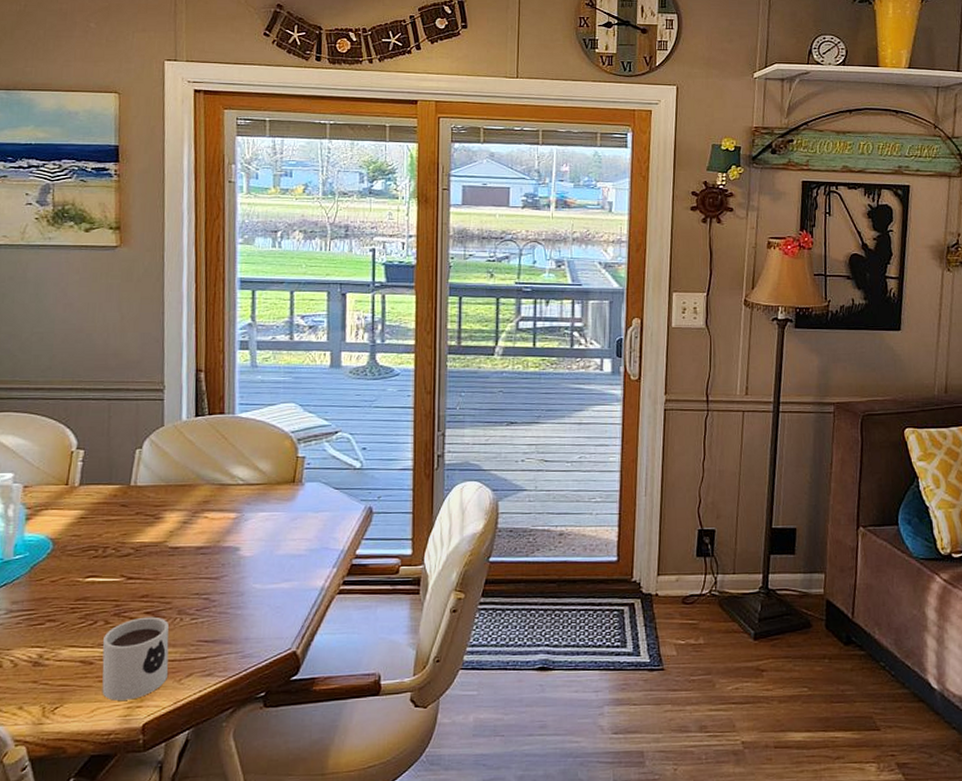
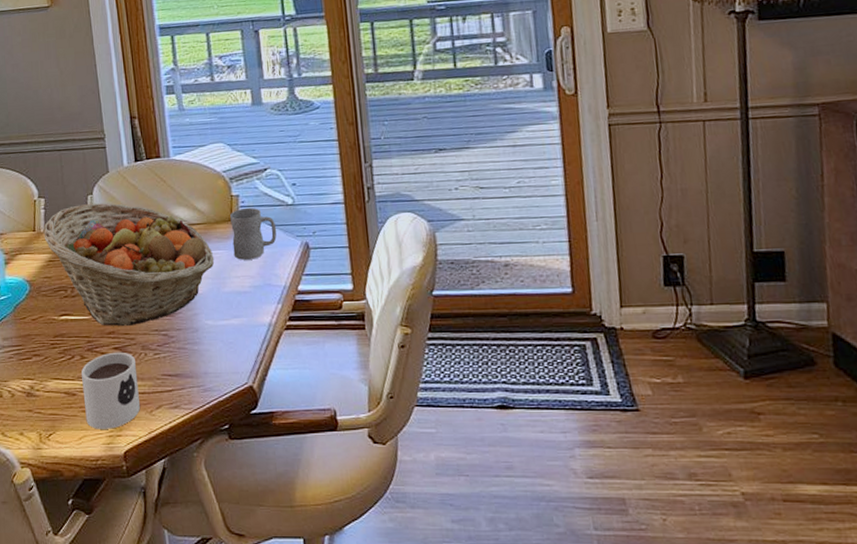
fruit basket: none [78,458,271,589] -> present [44,203,215,326]
mug: none [292,469,341,523] -> present [230,207,277,260]

